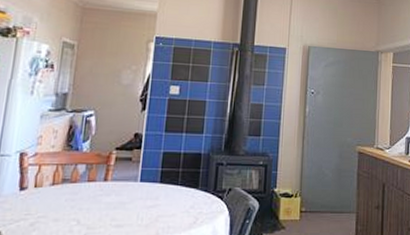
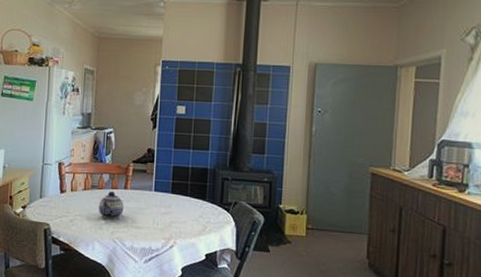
teapot: none [69,185,102,218] -> present [98,191,124,219]

